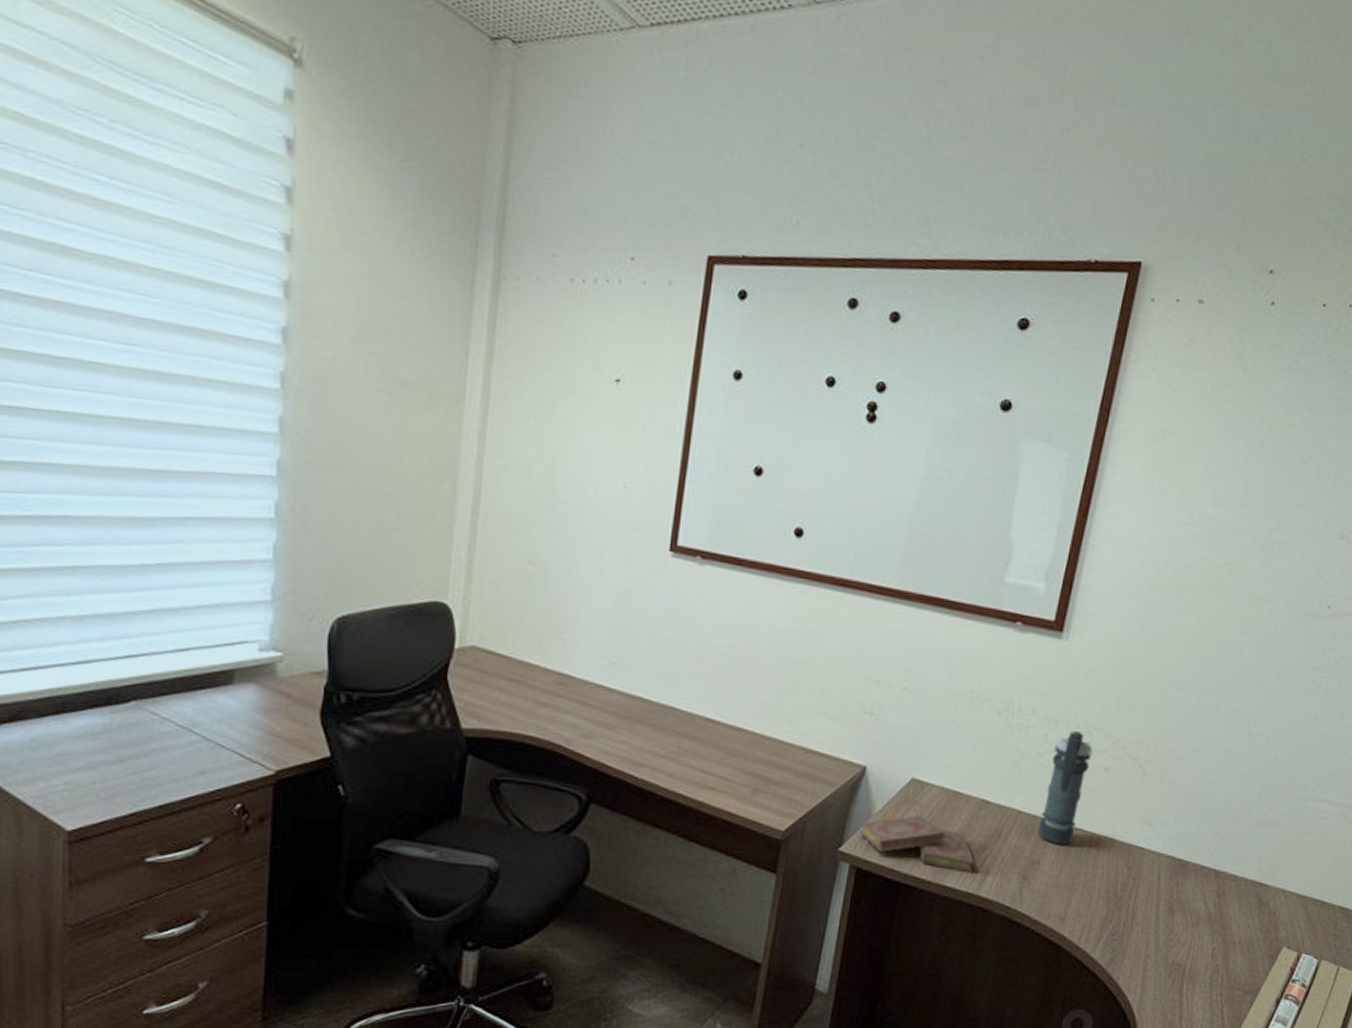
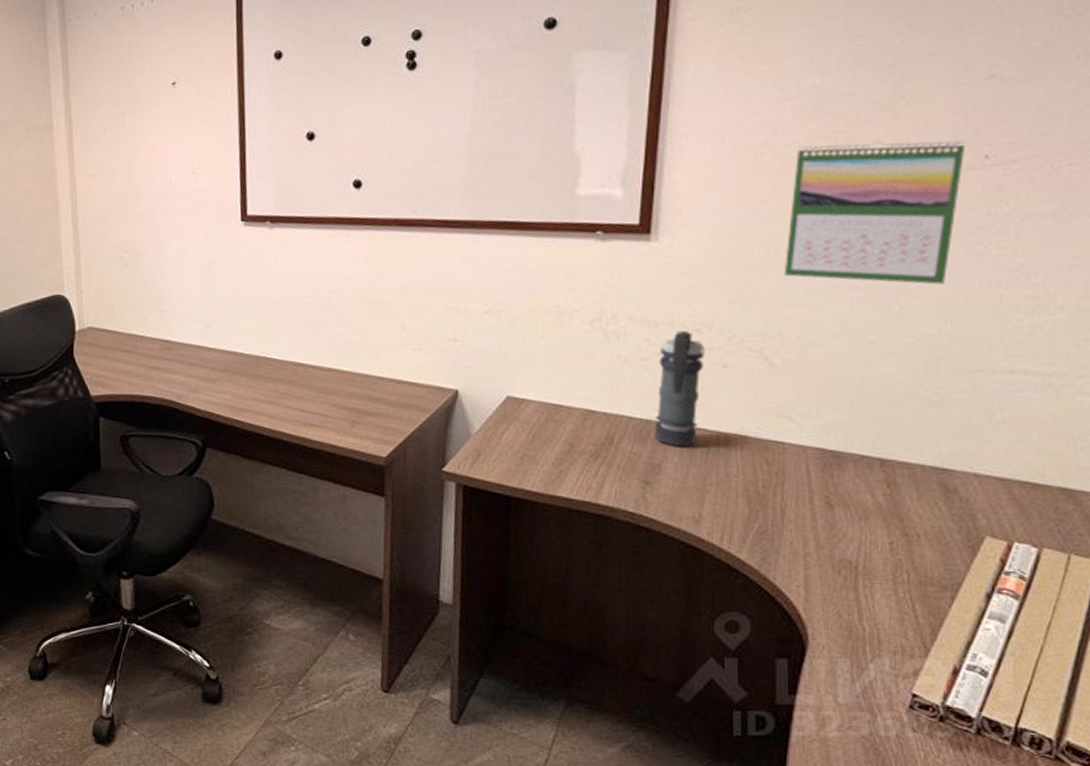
book: present [860,815,975,873] -> none [460,431,588,482]
calendar: none [1165,571,1317,716] -> present [783,140,966,285]

